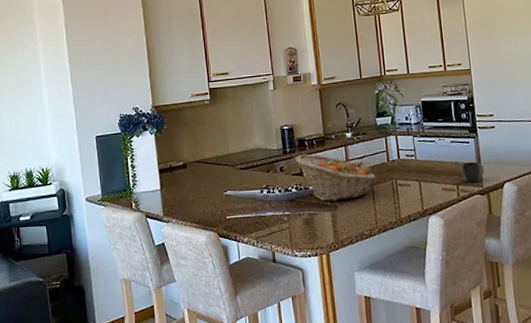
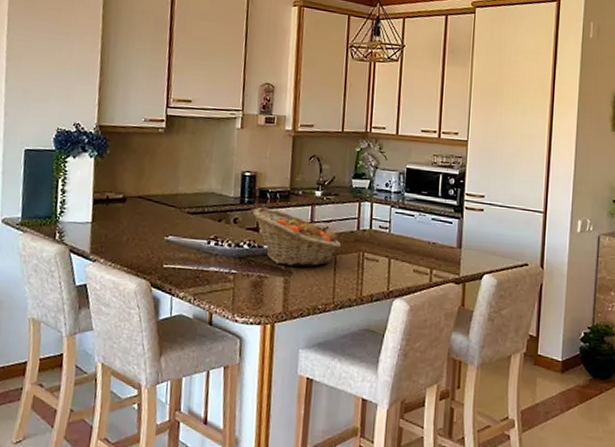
mug: present [461,162,484,183] -> none [438,245,464,269]

